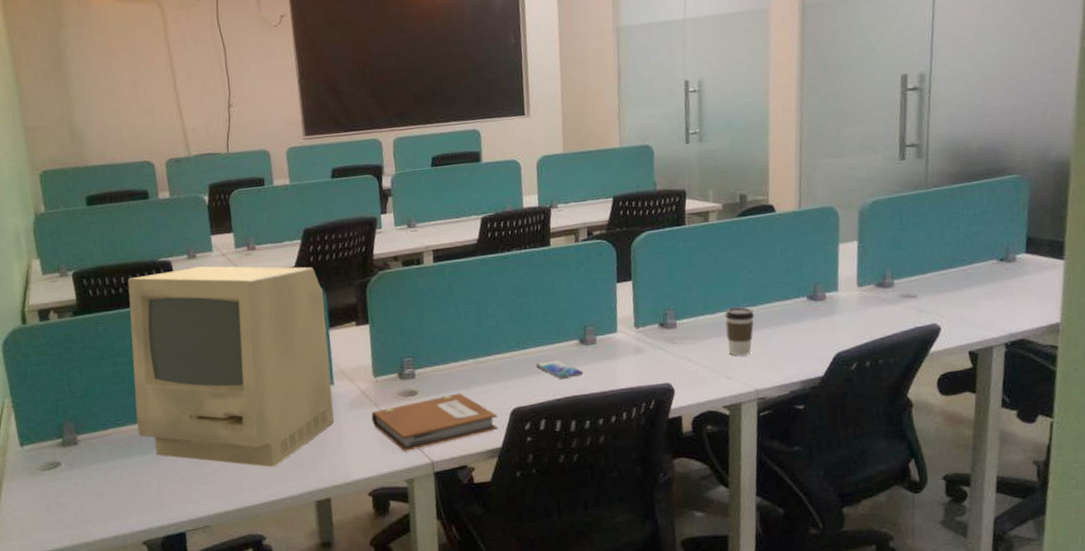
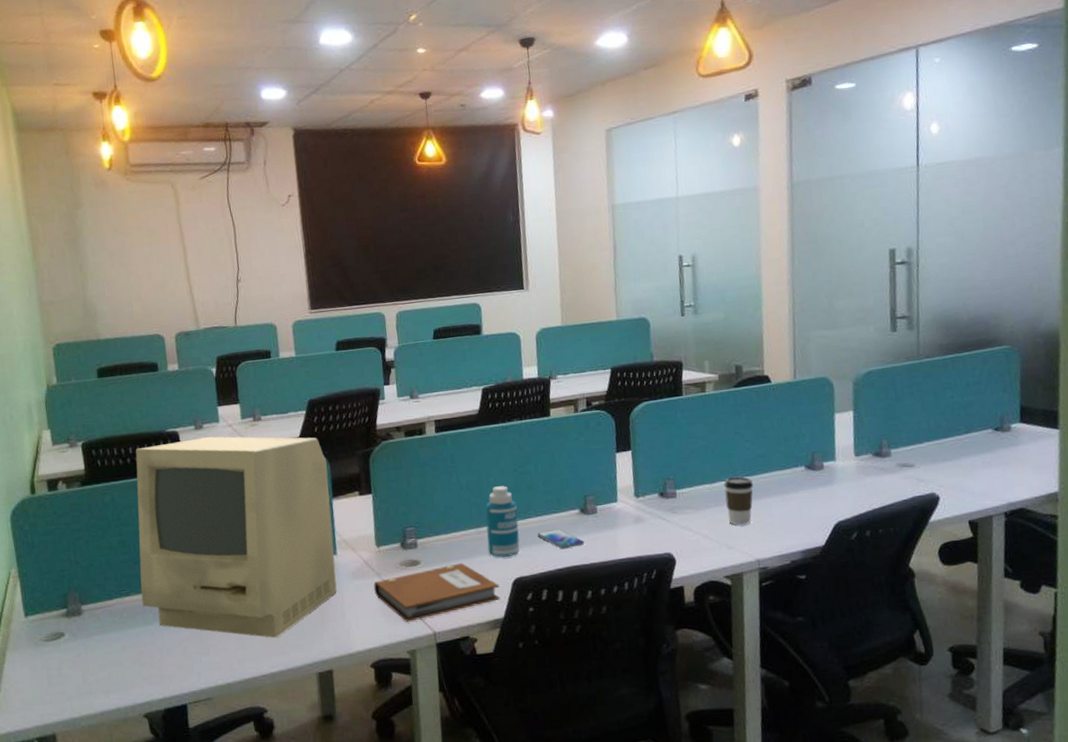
bottle: none [484,316,519,388] -> present [485,486,520,558]

